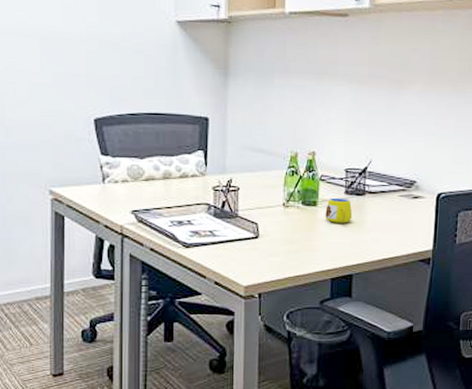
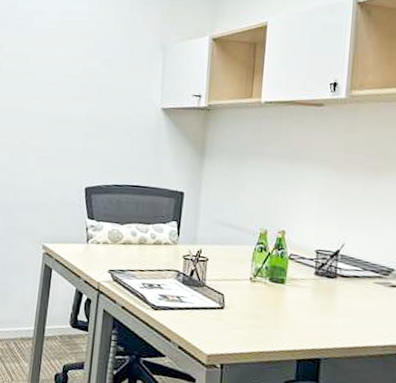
mug: present [325,198,353,224] -> none [293,277,323,305]

